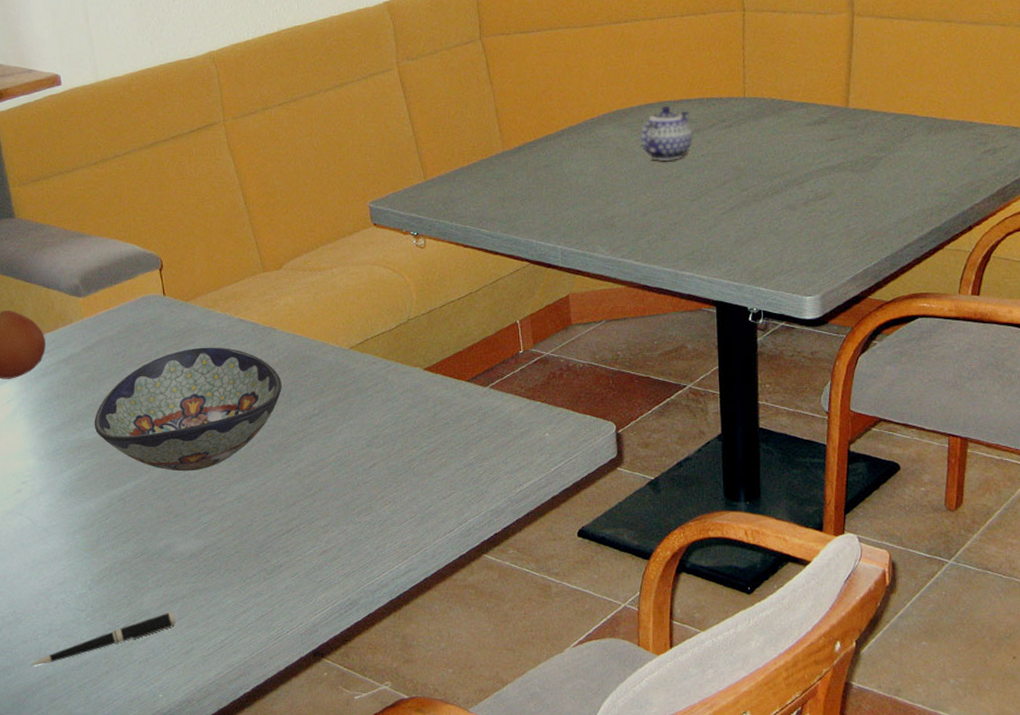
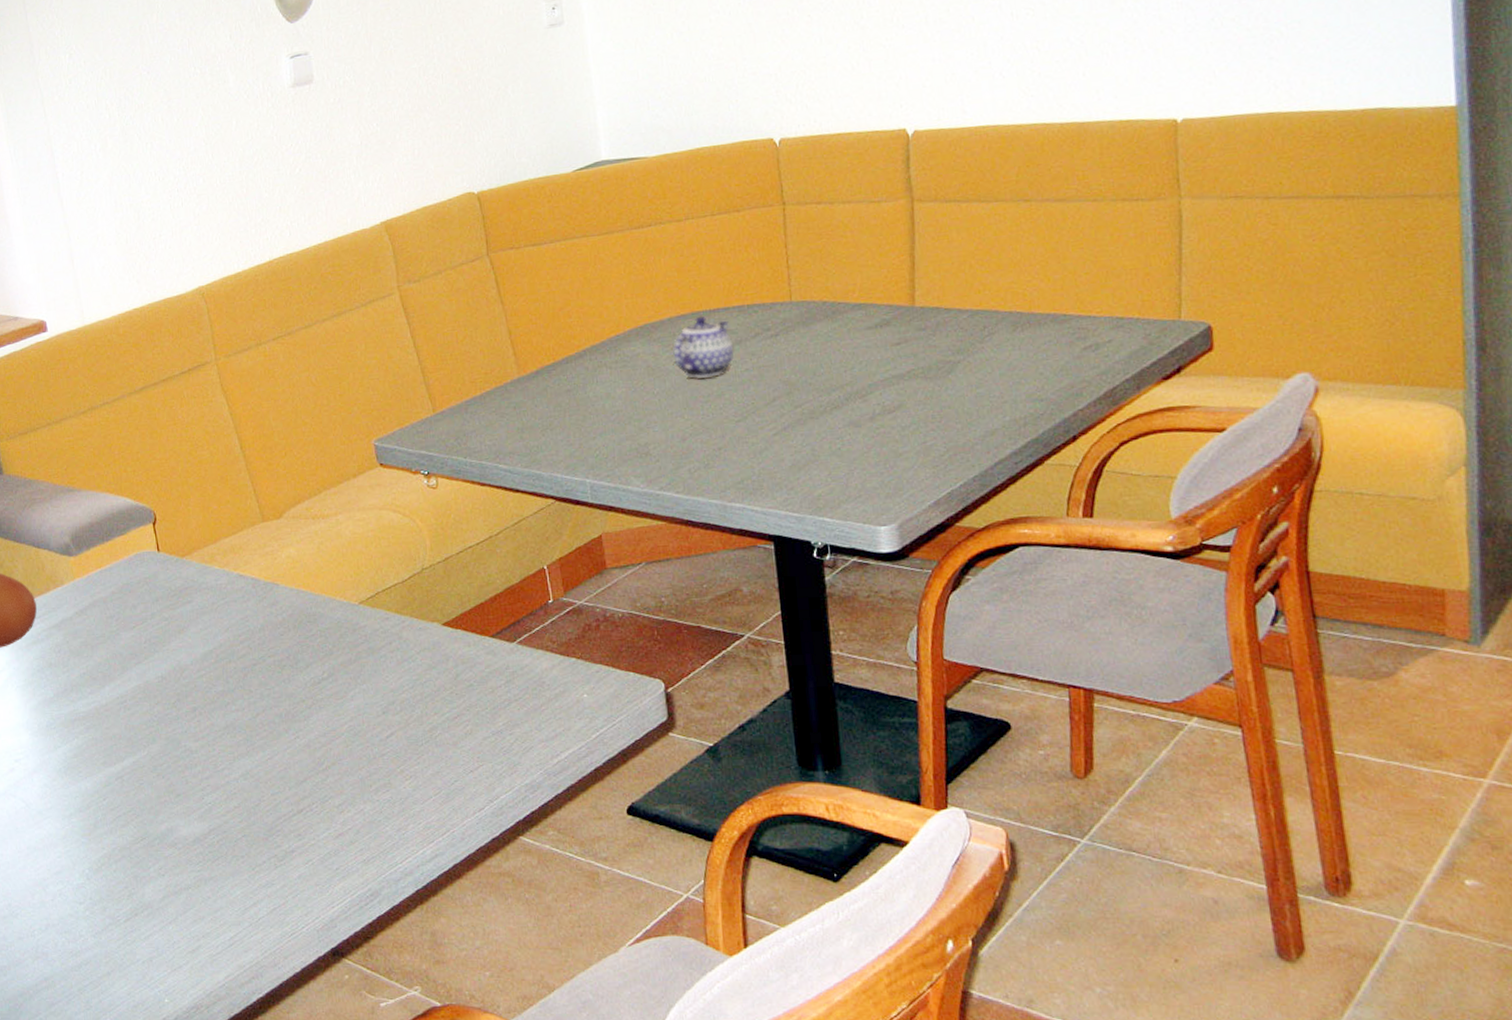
pen: present [30,612,176,666] -> none [27,904,181,965]
decorative bowl: present [94,347,282,472] -> none [88,606,287,746]

